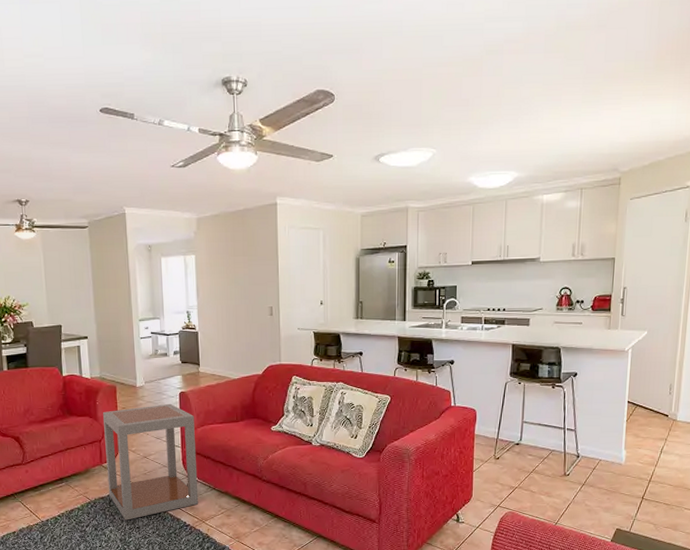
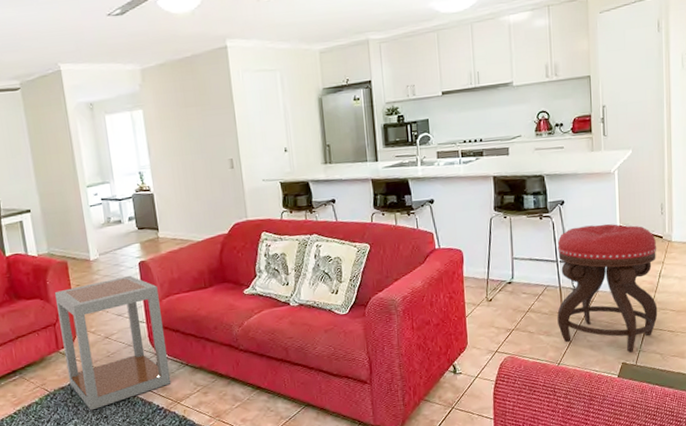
stool: none [559,398,662,520] -> present [557,224,658,353]

